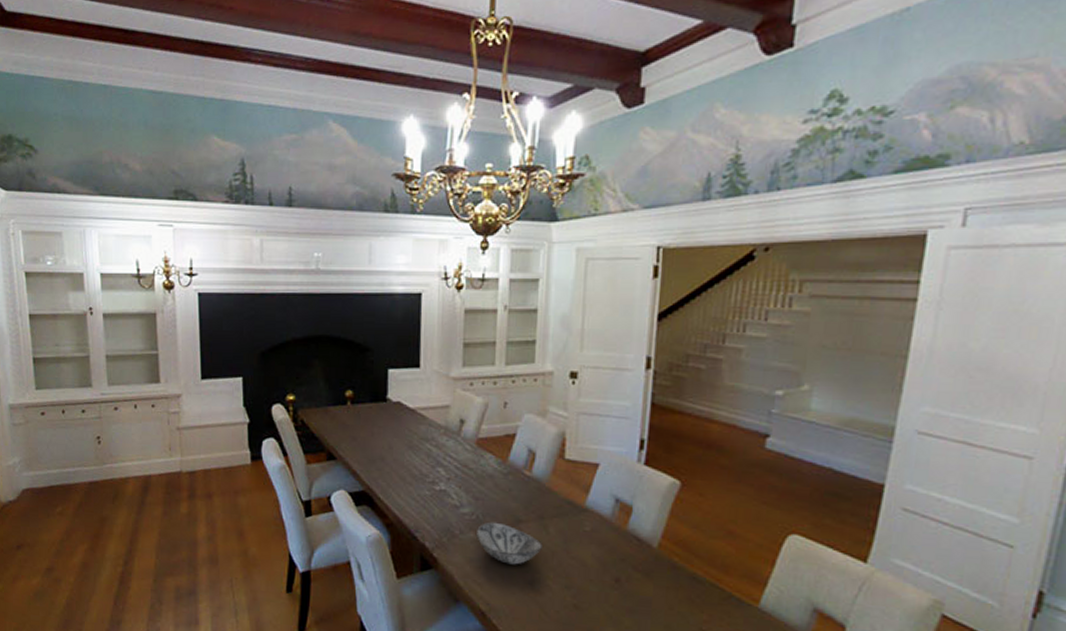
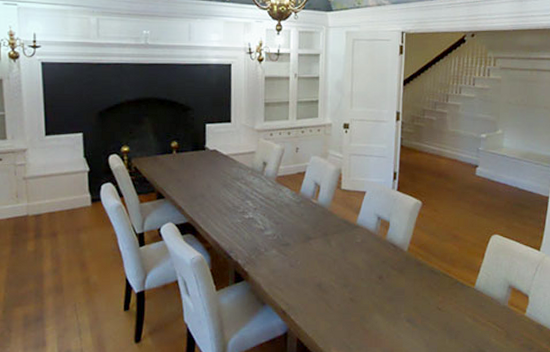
decorative bowl: present [475,521,544,565] -> none [277,240,328,272]

